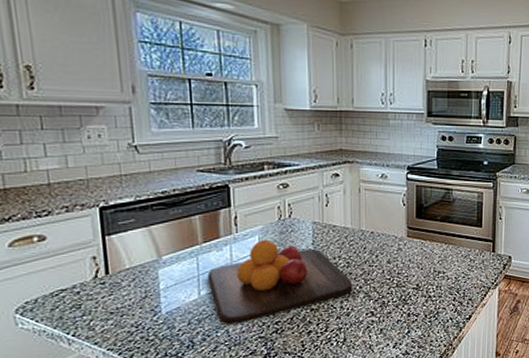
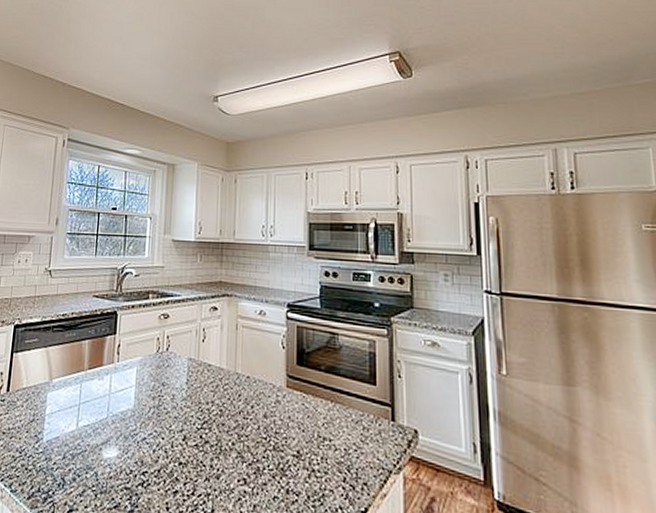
chopping board: present [207,239,353,325] -> none [86,372,225,466]

